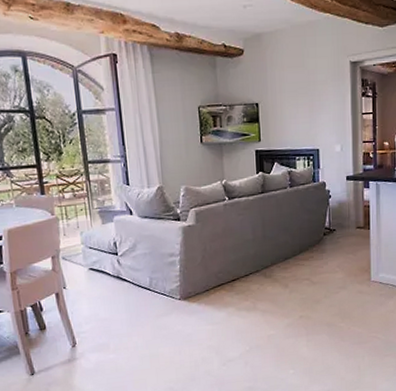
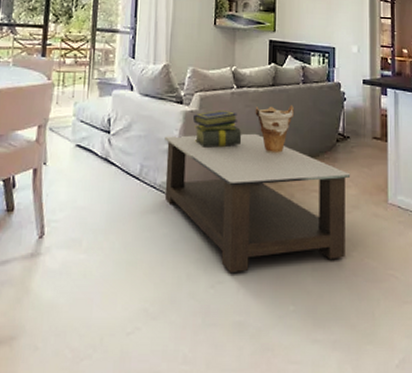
coffee table: none [168,237,338,352] -> present [164,133,351,272]
stack of books: none [191,220,238,256] -> present [193,109,242,148]
vase: none [247,208,284,254] -> present [255,105,295,154]

